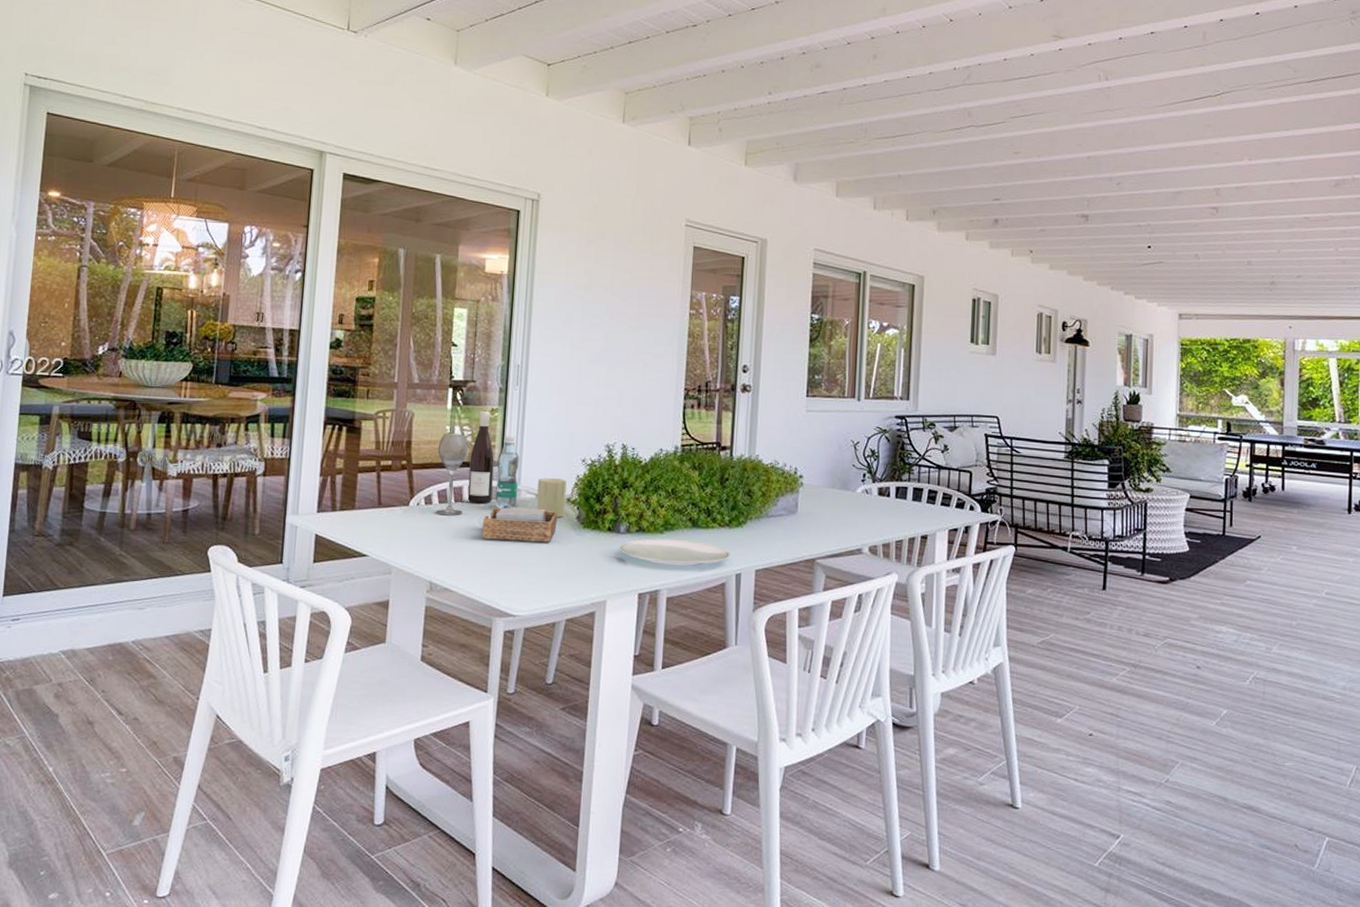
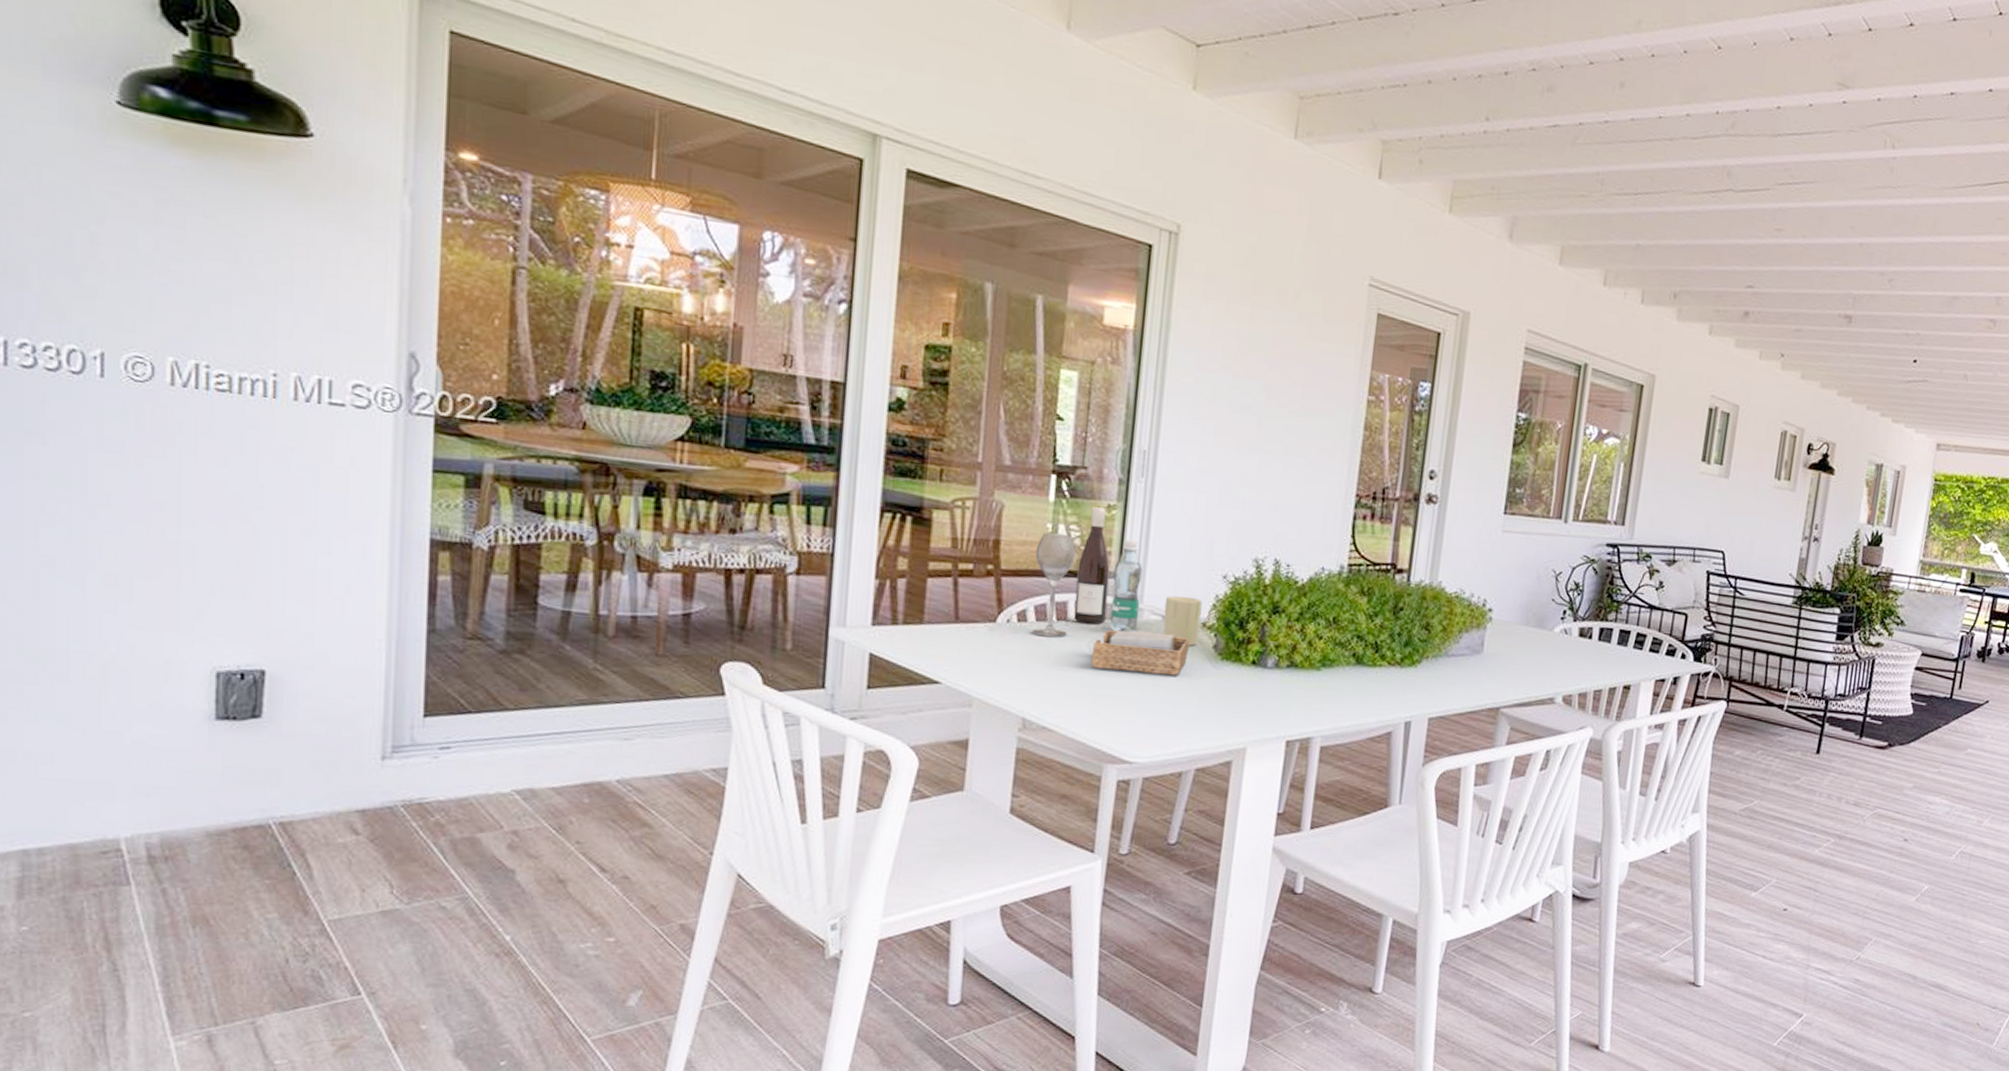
plate: present [619,538,730,566] -> none [1265,676,1400,711]

